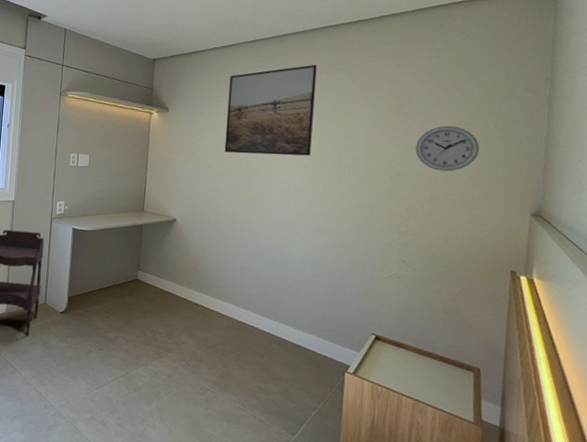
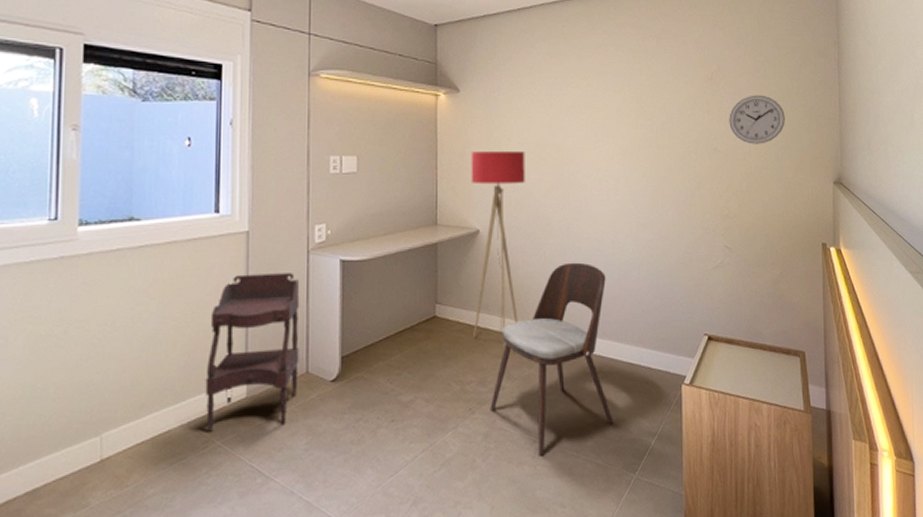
floor lamp: none [165,158,218,316] -> present [471,150,525,352]
dining chair: none [174,254,281,402] -> present [490,262,614,456]
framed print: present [224,64,317,156] -> none [531,30,627,140]

